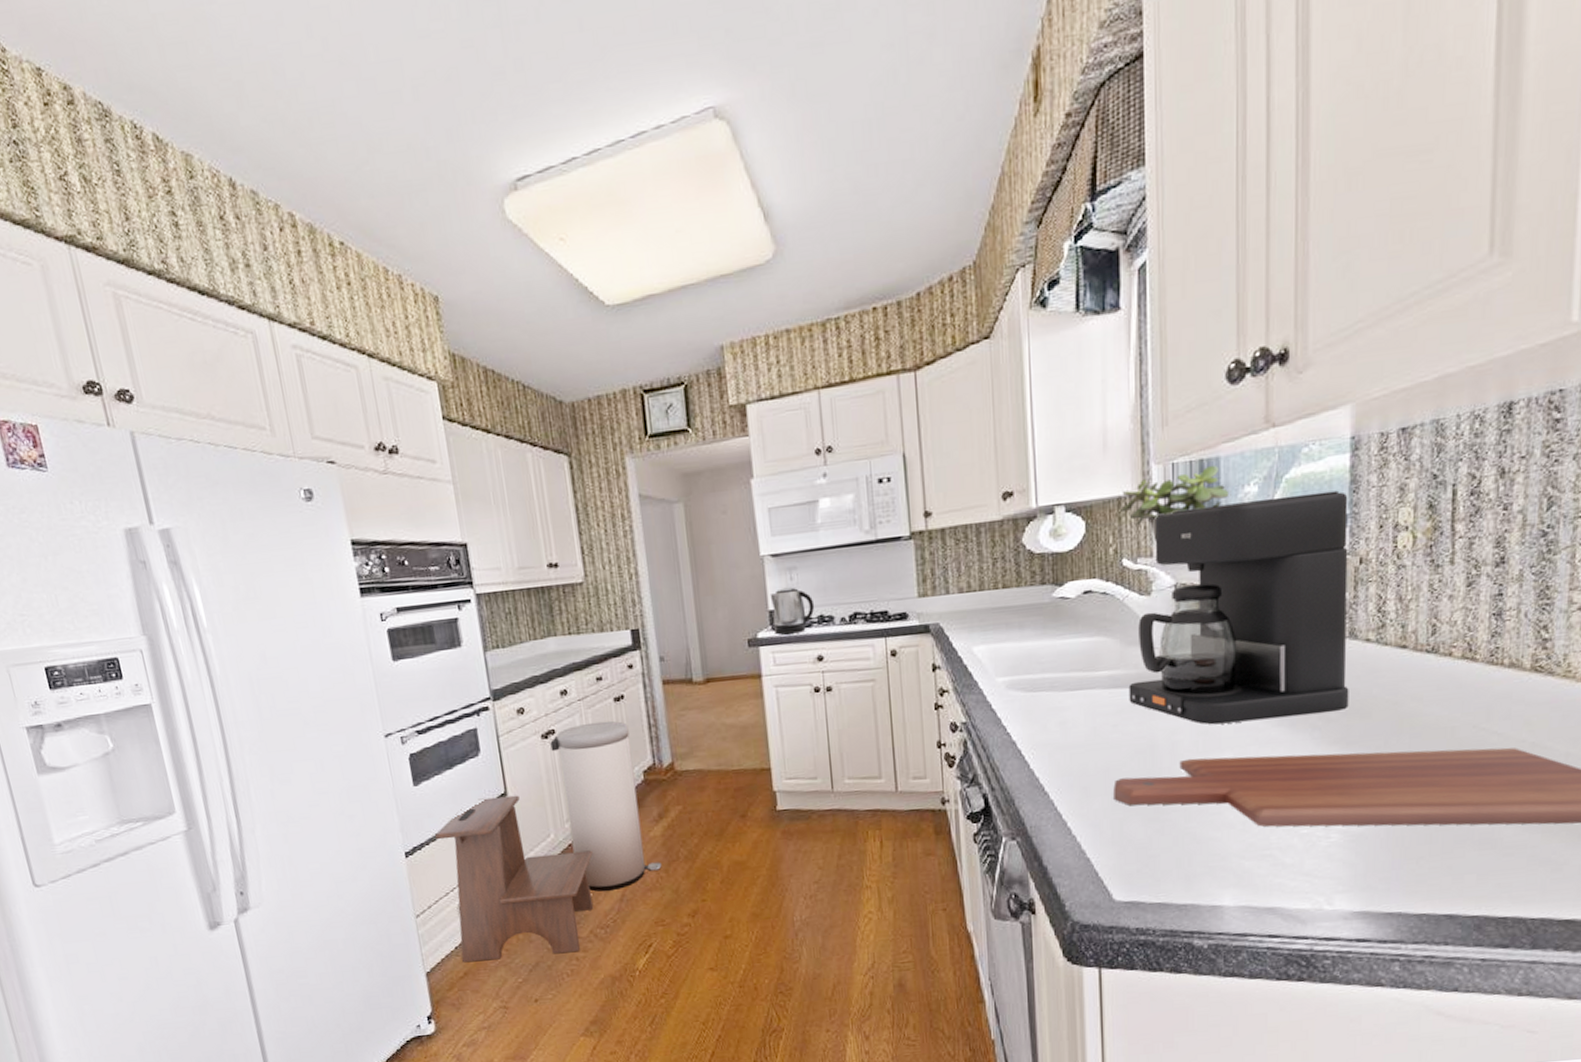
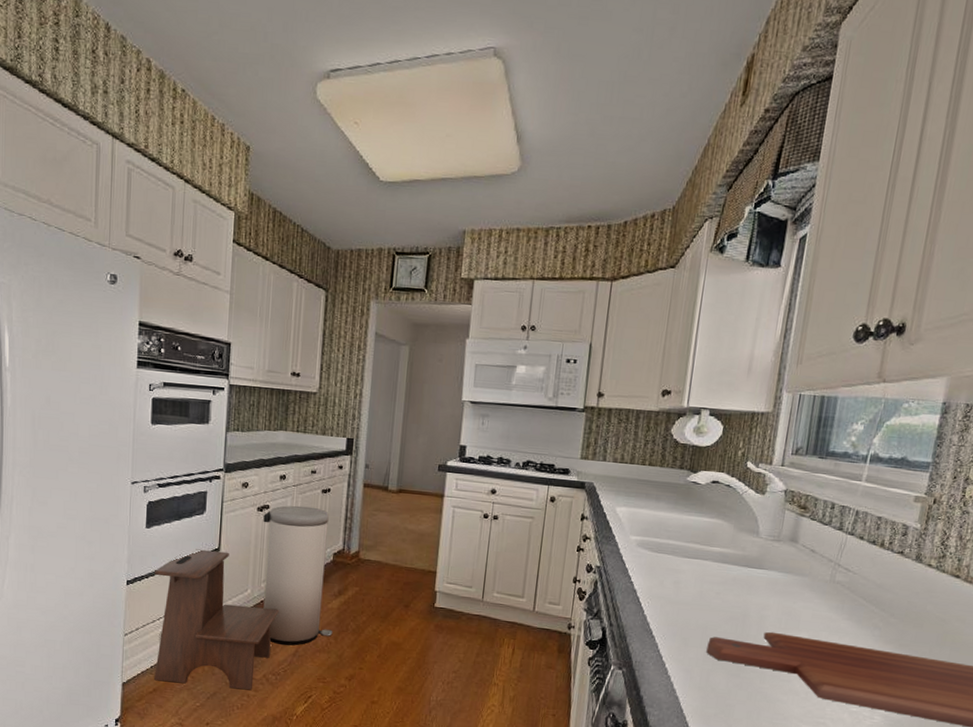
kettle: present [770,587,815,635] -> none [461,429,498,468]
potted plant: present [1120,464,1231,542] -> none [753,402,842,453]
coffee maker: present [1128,490,1349,725] -> none [732,432,933,618]

